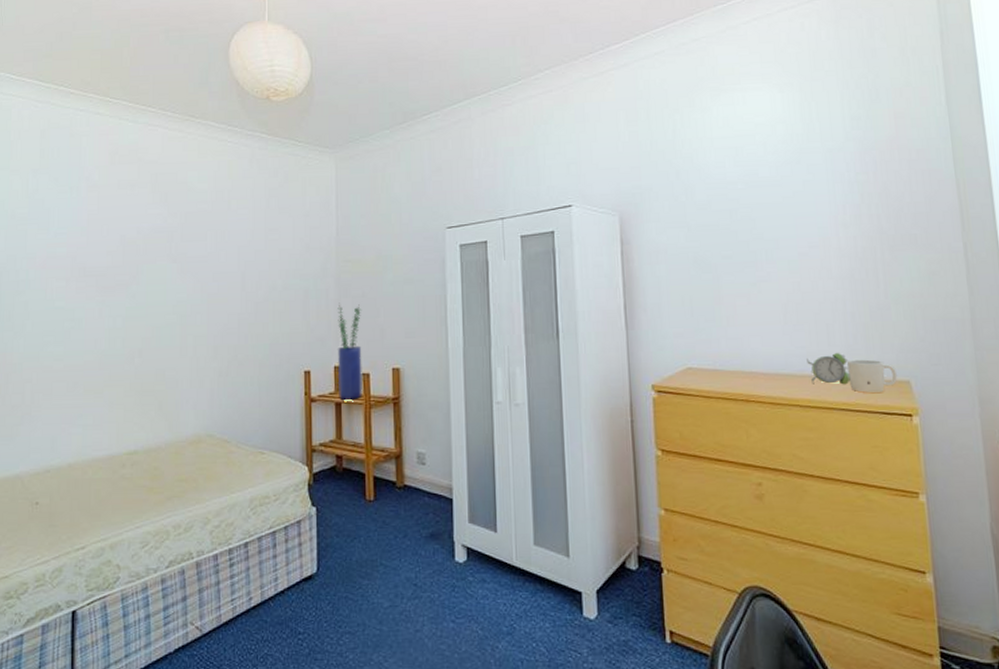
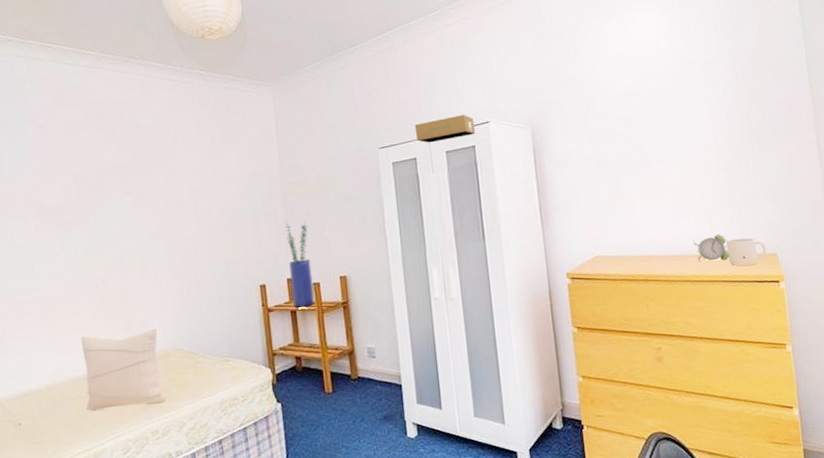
pillow: none [108,410,192,495] -> present [80,328,166,411]
box: none [487,195,556,225] -> present [414,114,476,143]

